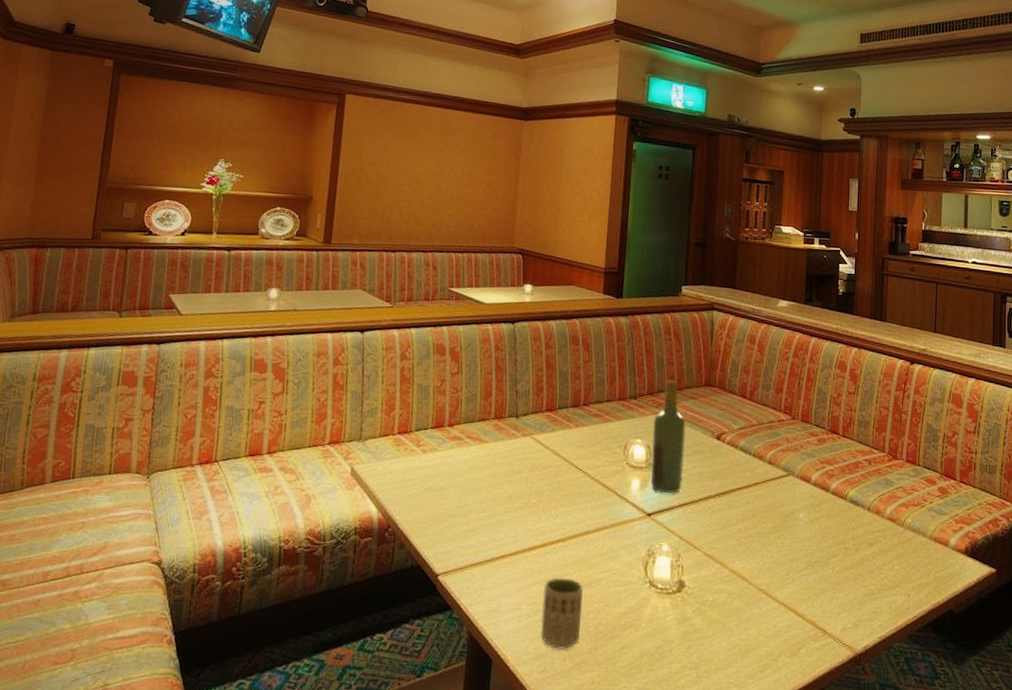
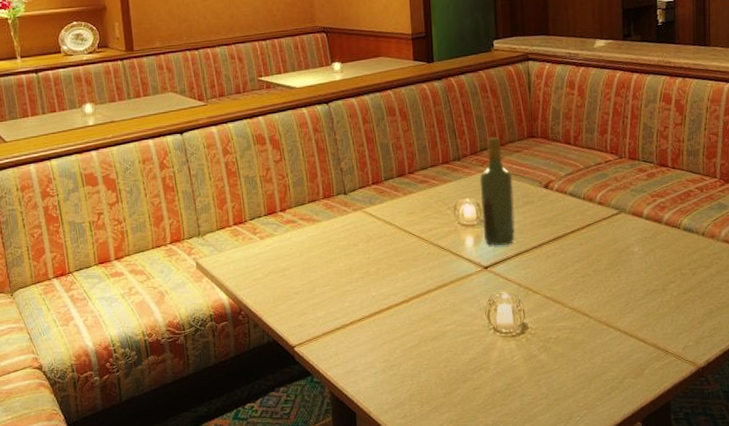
cup: present [540,577,583,650] -> none [394,334,434,398]

